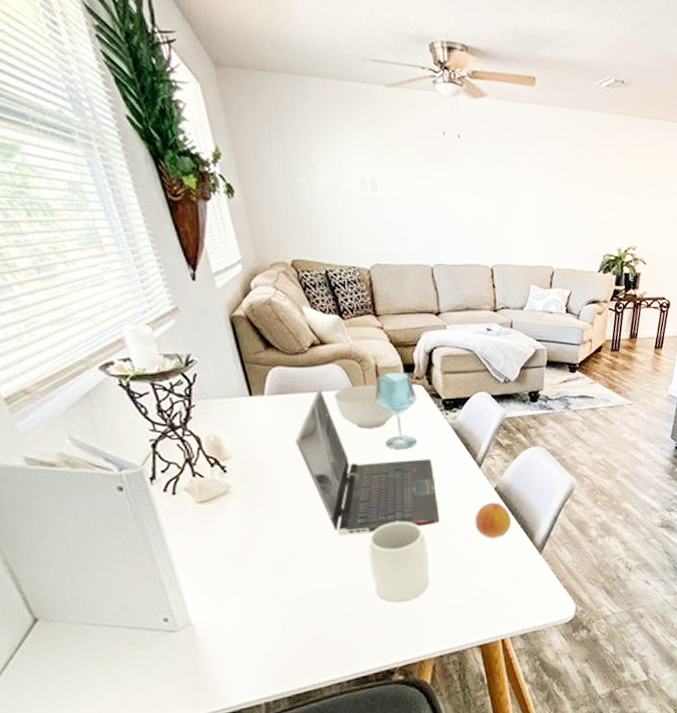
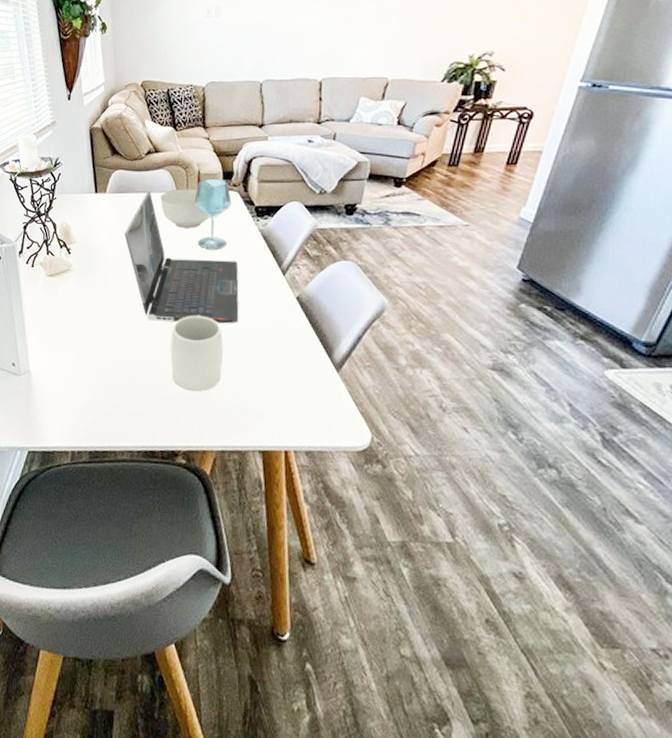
fruit: present [474,502,512,539] -> none [272,311,311,348]

